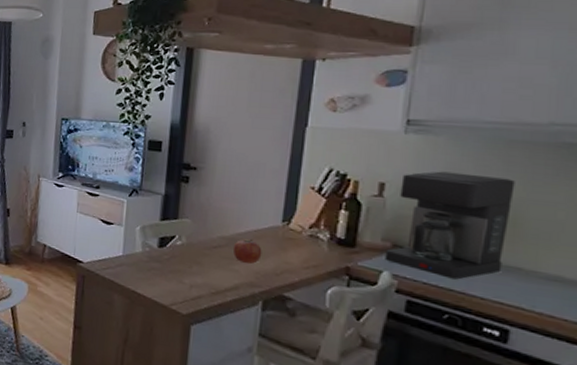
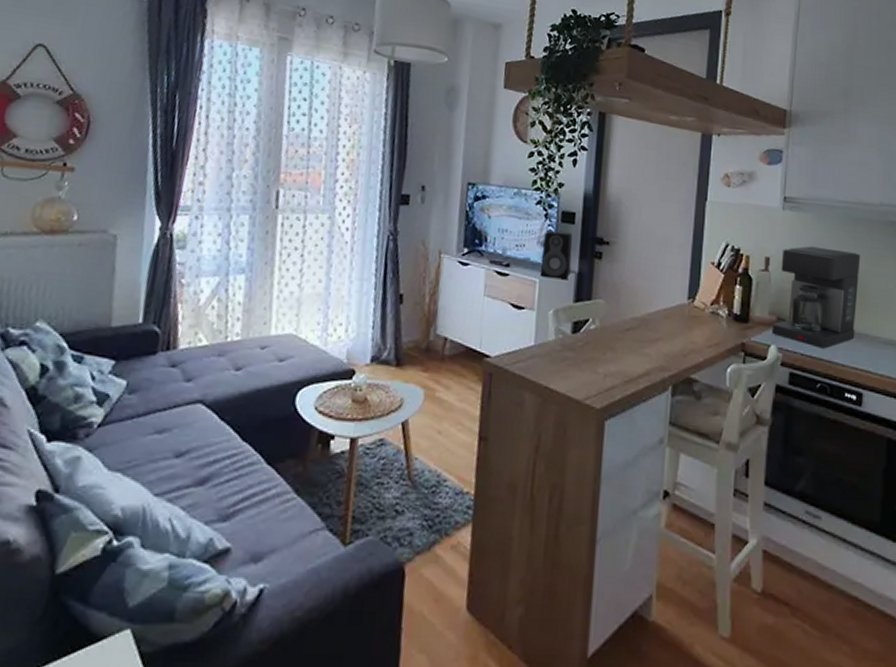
speaker: none [127,157,159,201] -> present [540,230,573,280]
fruit: present [232,238,262,265] -> none [644,318,671,347]

